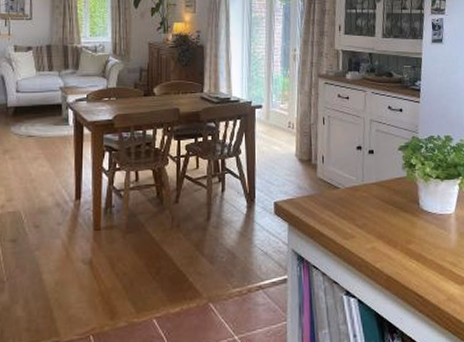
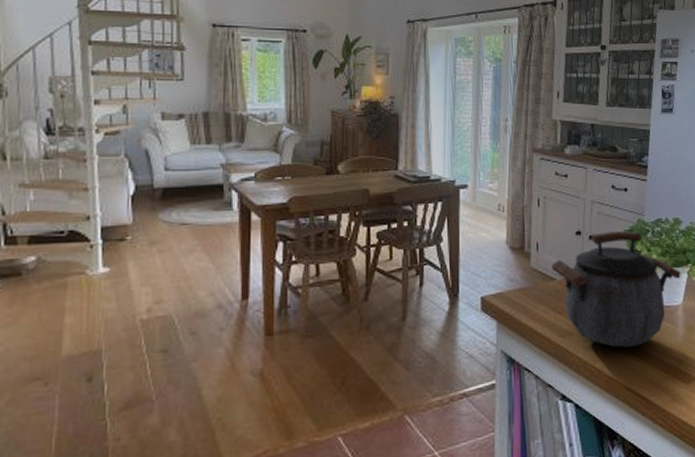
kettle: none [336,146,453,250] -> present [551,231,681,348]

